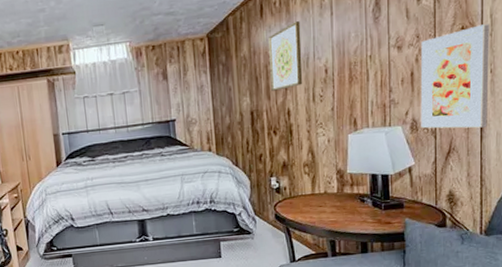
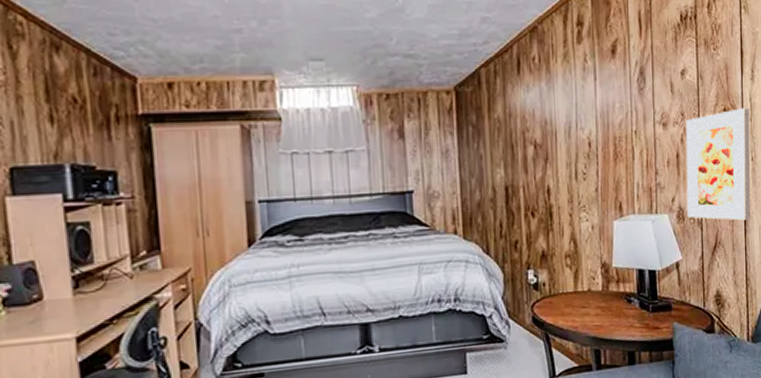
wall art: present [268,21,303,91] -> none [526,83,565,163]

